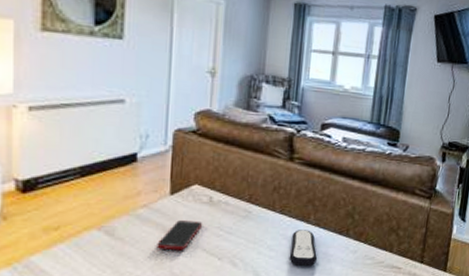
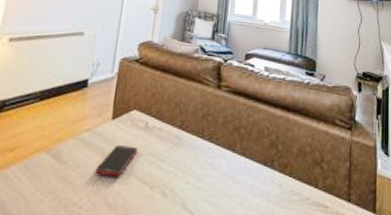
remote control: present [289,230,318,266] -> none [216,159,244,199]

